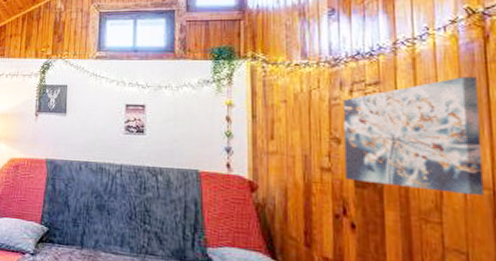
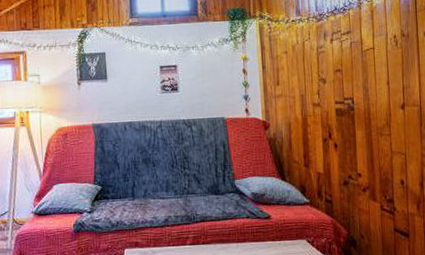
wall art: present [342,77,485,196] -> none [326,23,416,112]

